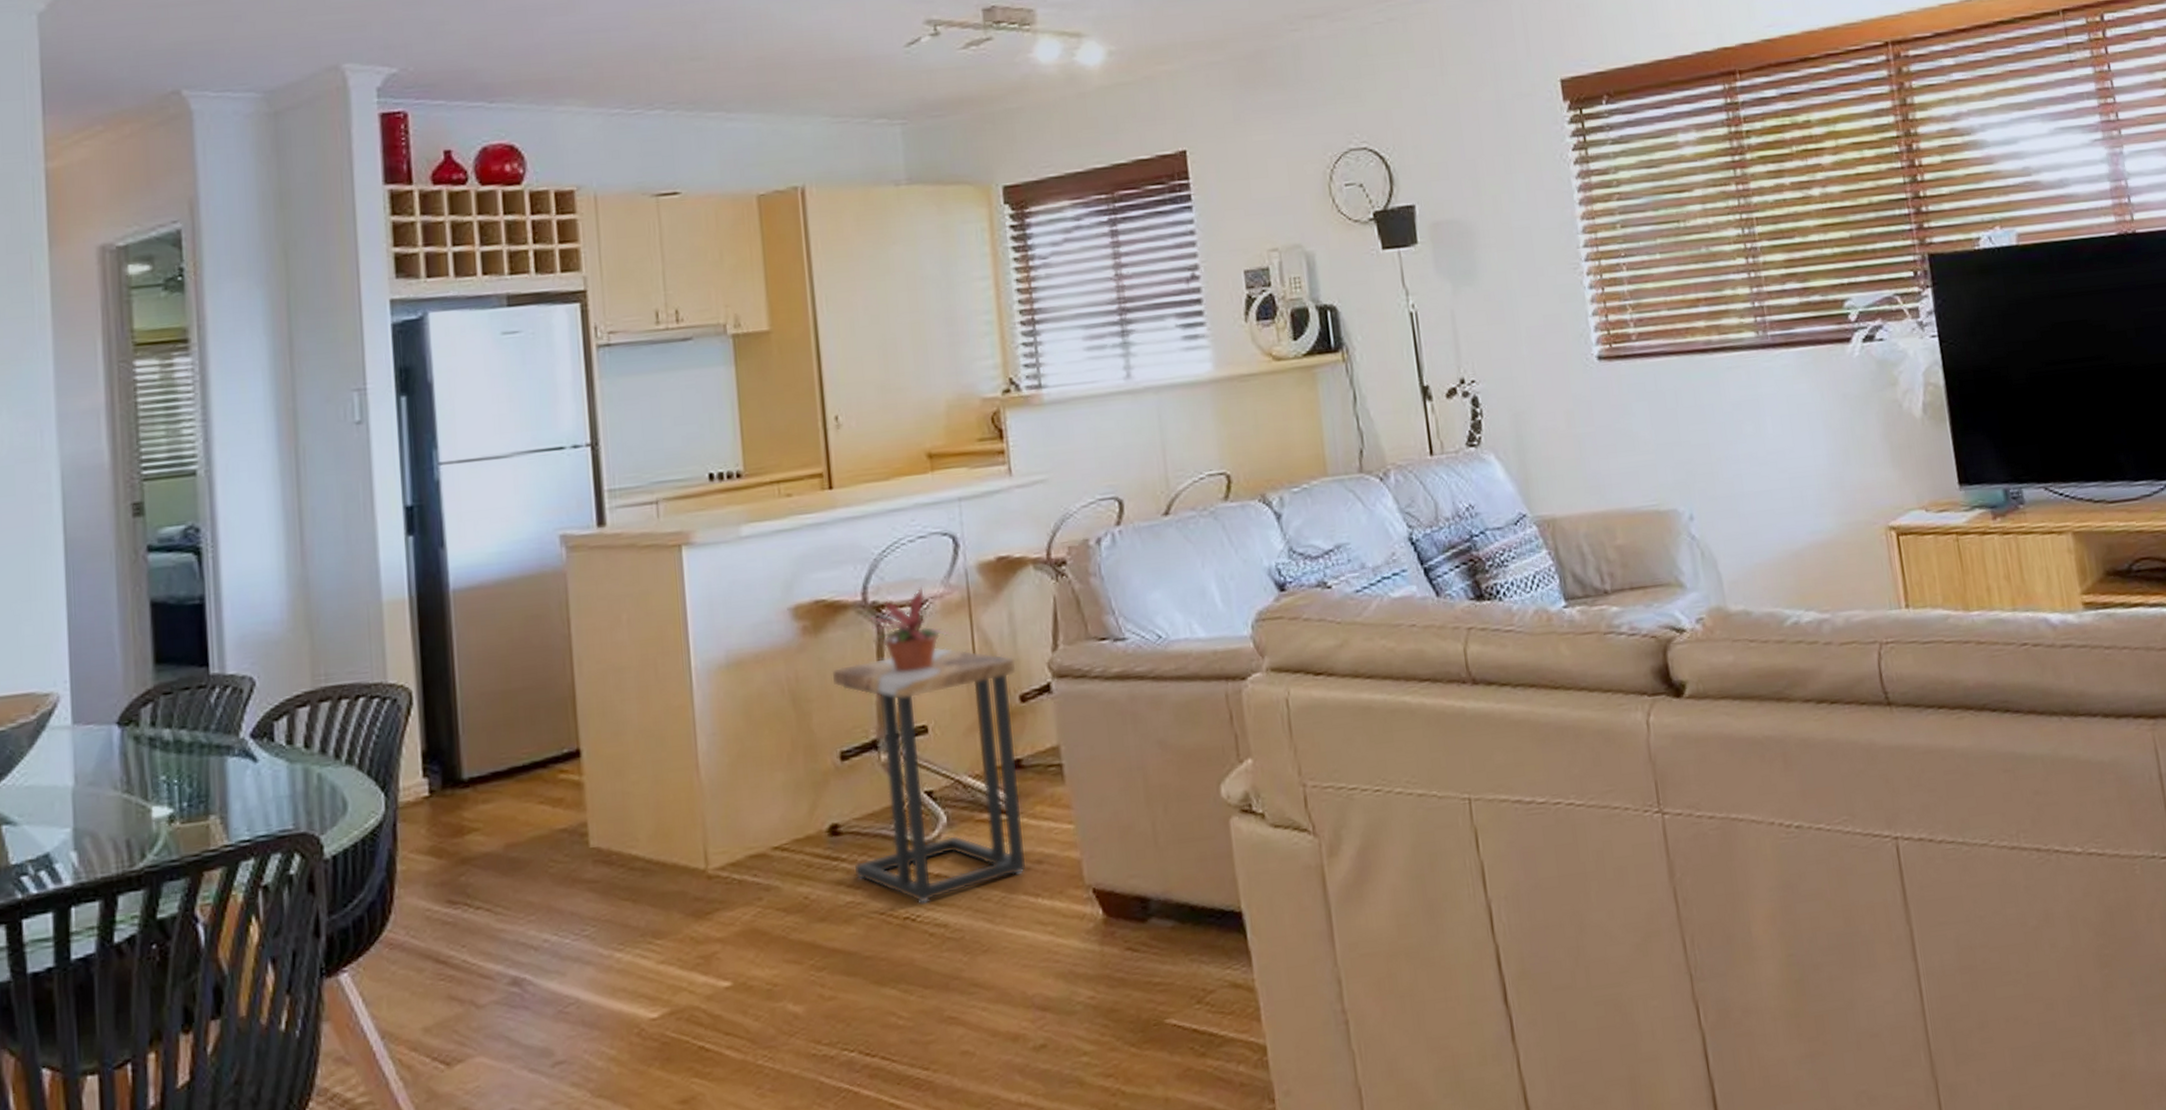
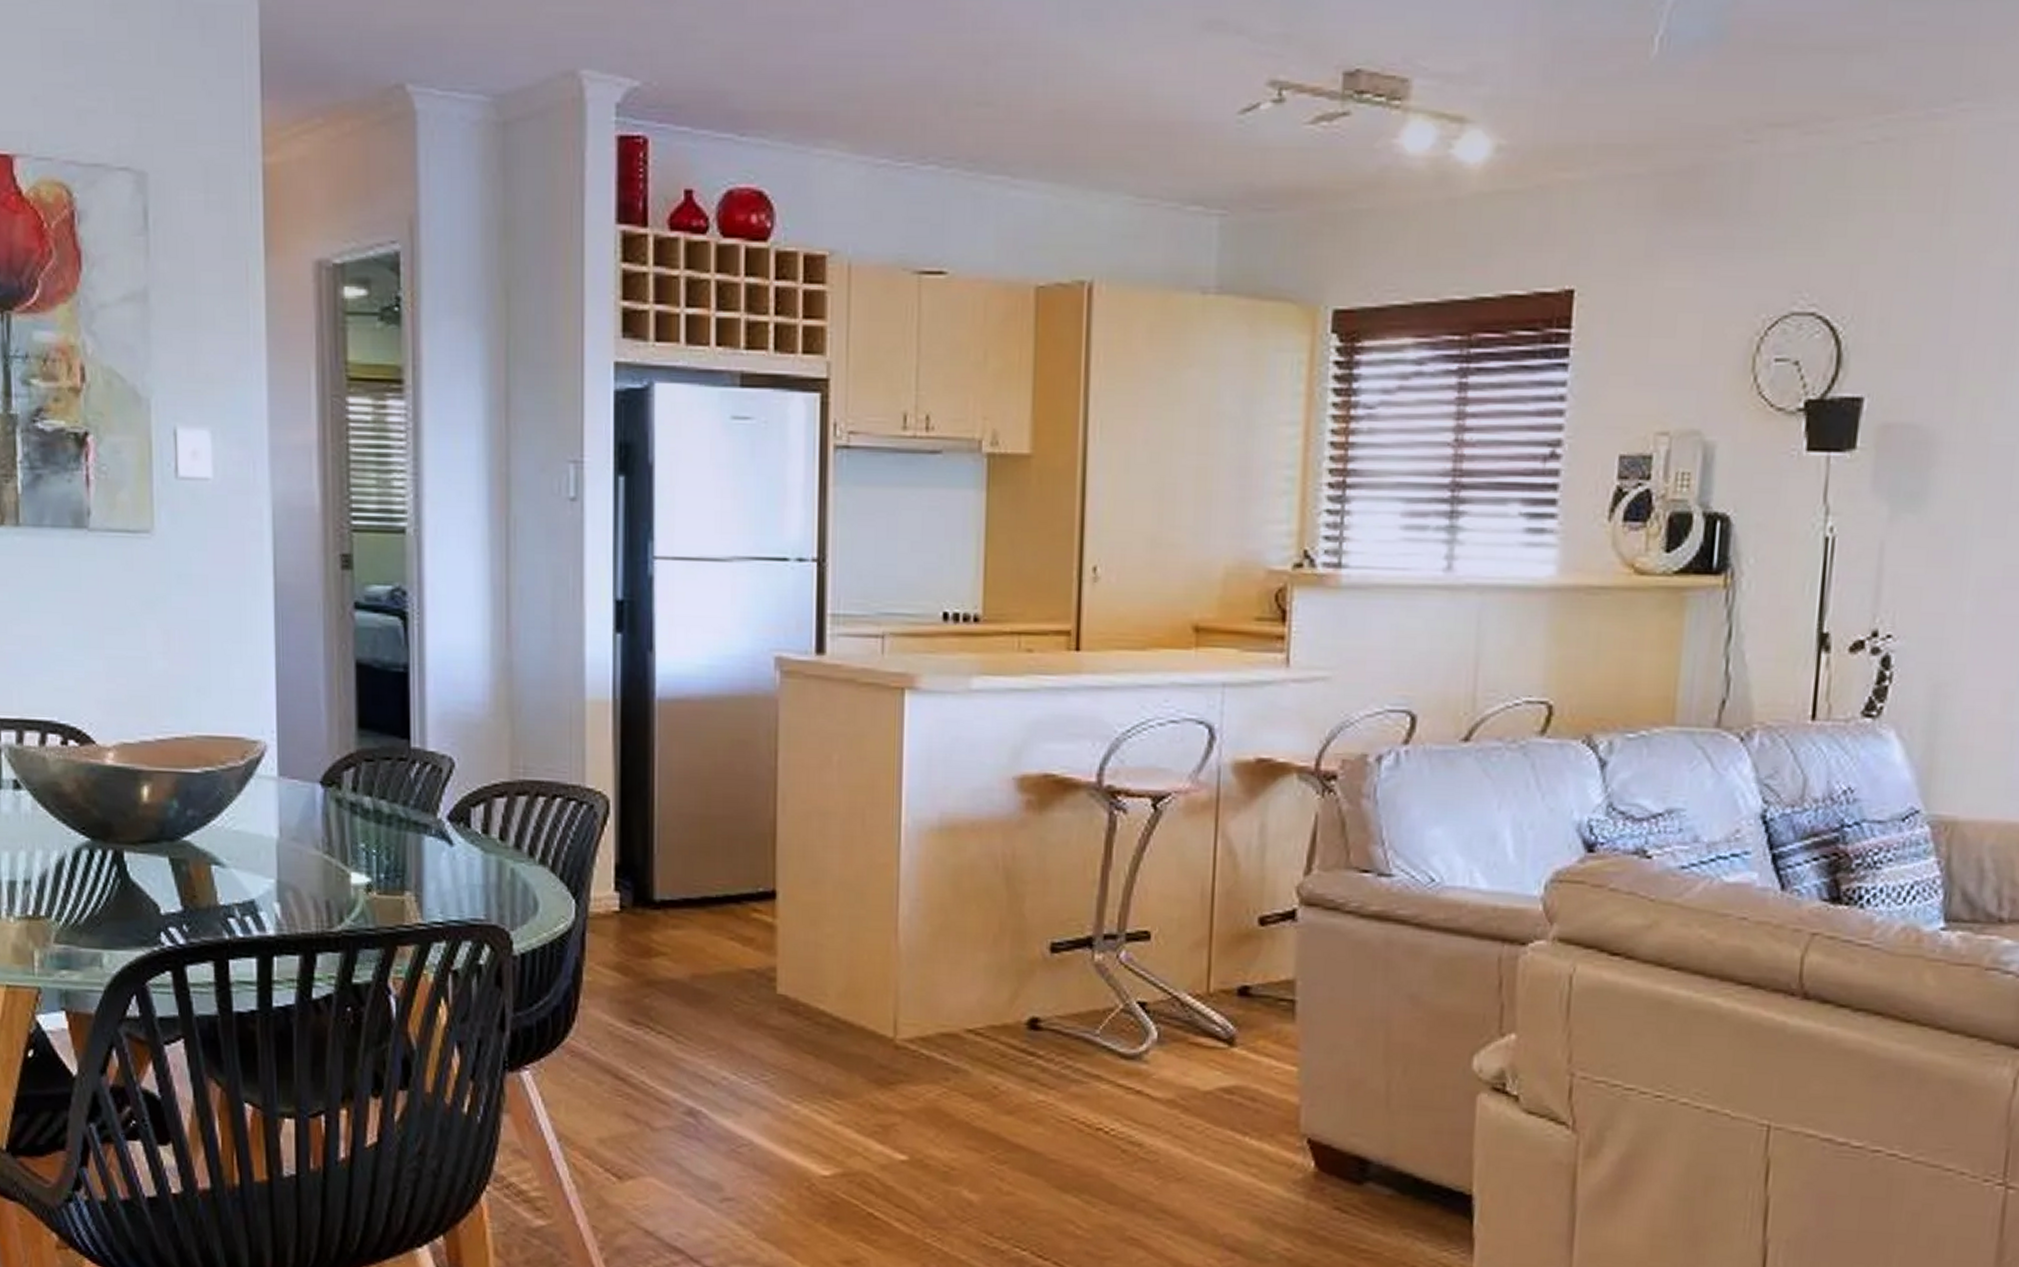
side table: present [831,647,1025,904] -> none [1051,848,1261,1117]
potted plant: present [868,587,956,673] -> none [1101,778,1197,871]

